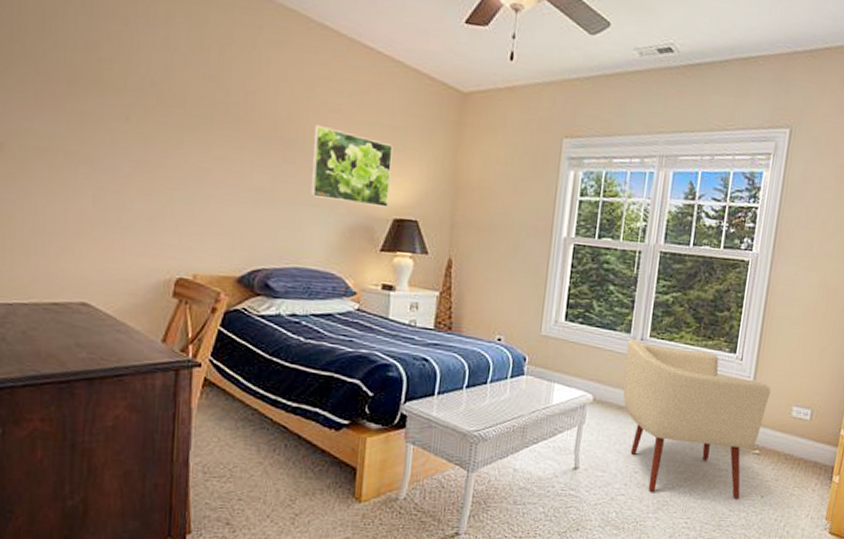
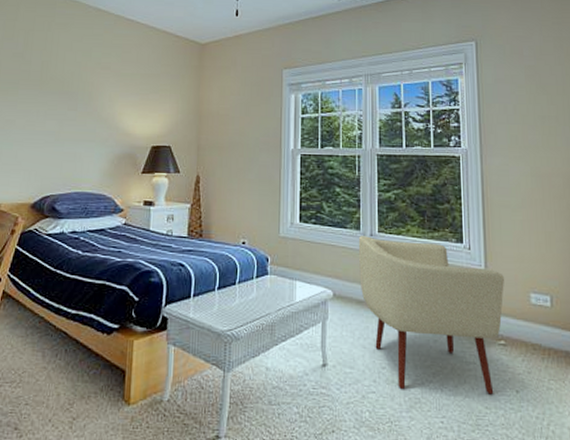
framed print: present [310,124,393,207] -> none [87,79,150,138]

